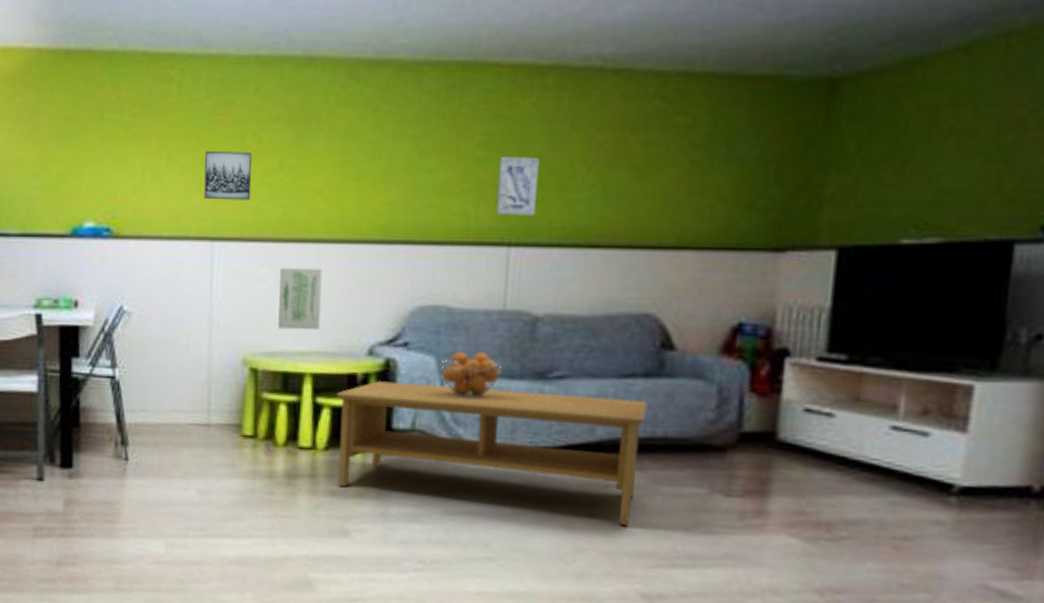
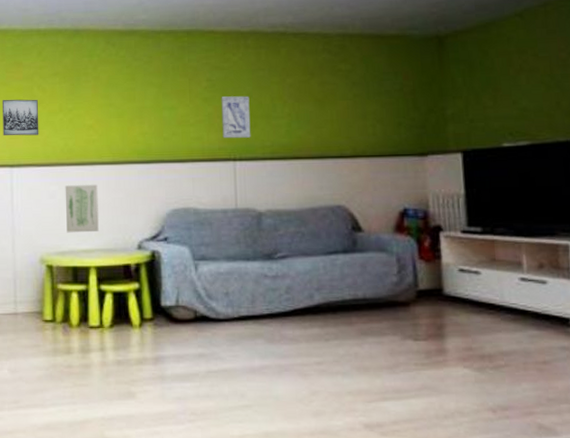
coffee table: present [336,381,648,525] -> none [116,268,349,370]
fruit basket: present [439,351,503,398] -> none [192,241,240,278]

